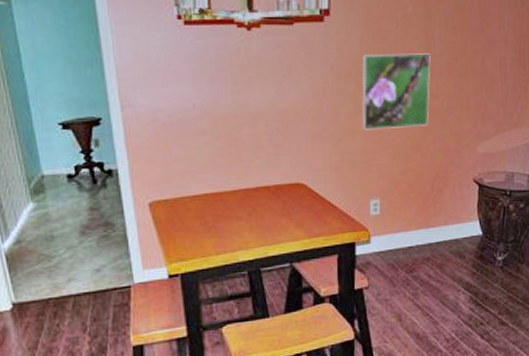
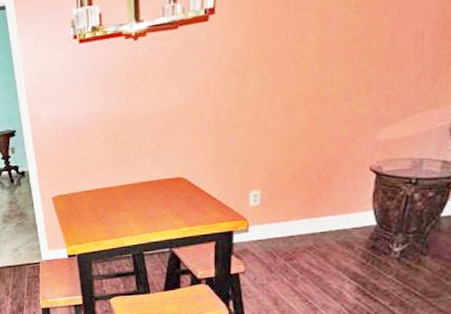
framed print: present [361,53,431,130] -> none [244,37,326,125]

